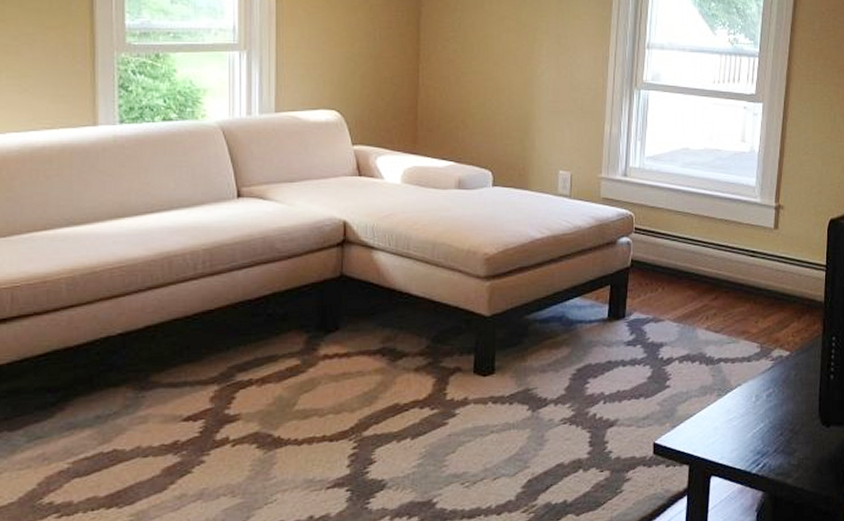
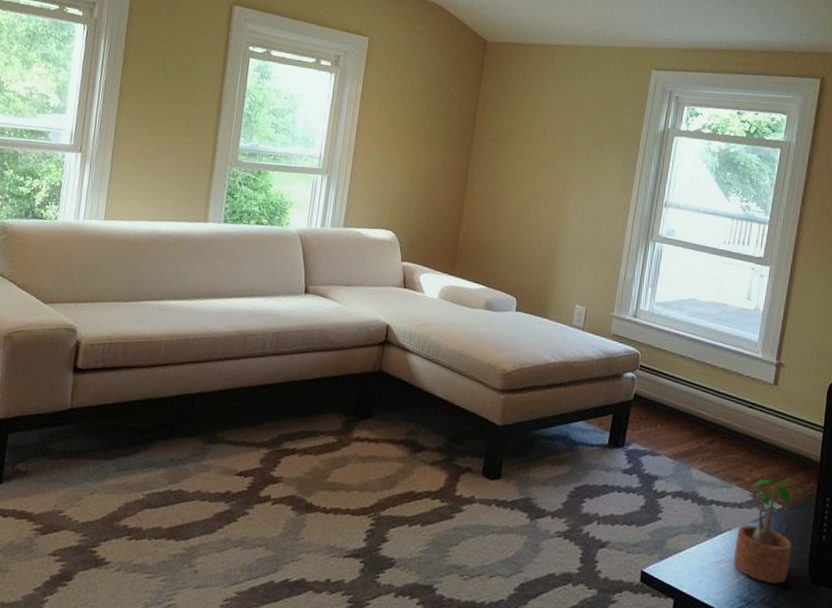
potted plant: none [745,326,808,432] -> present [733,479,801,584]

